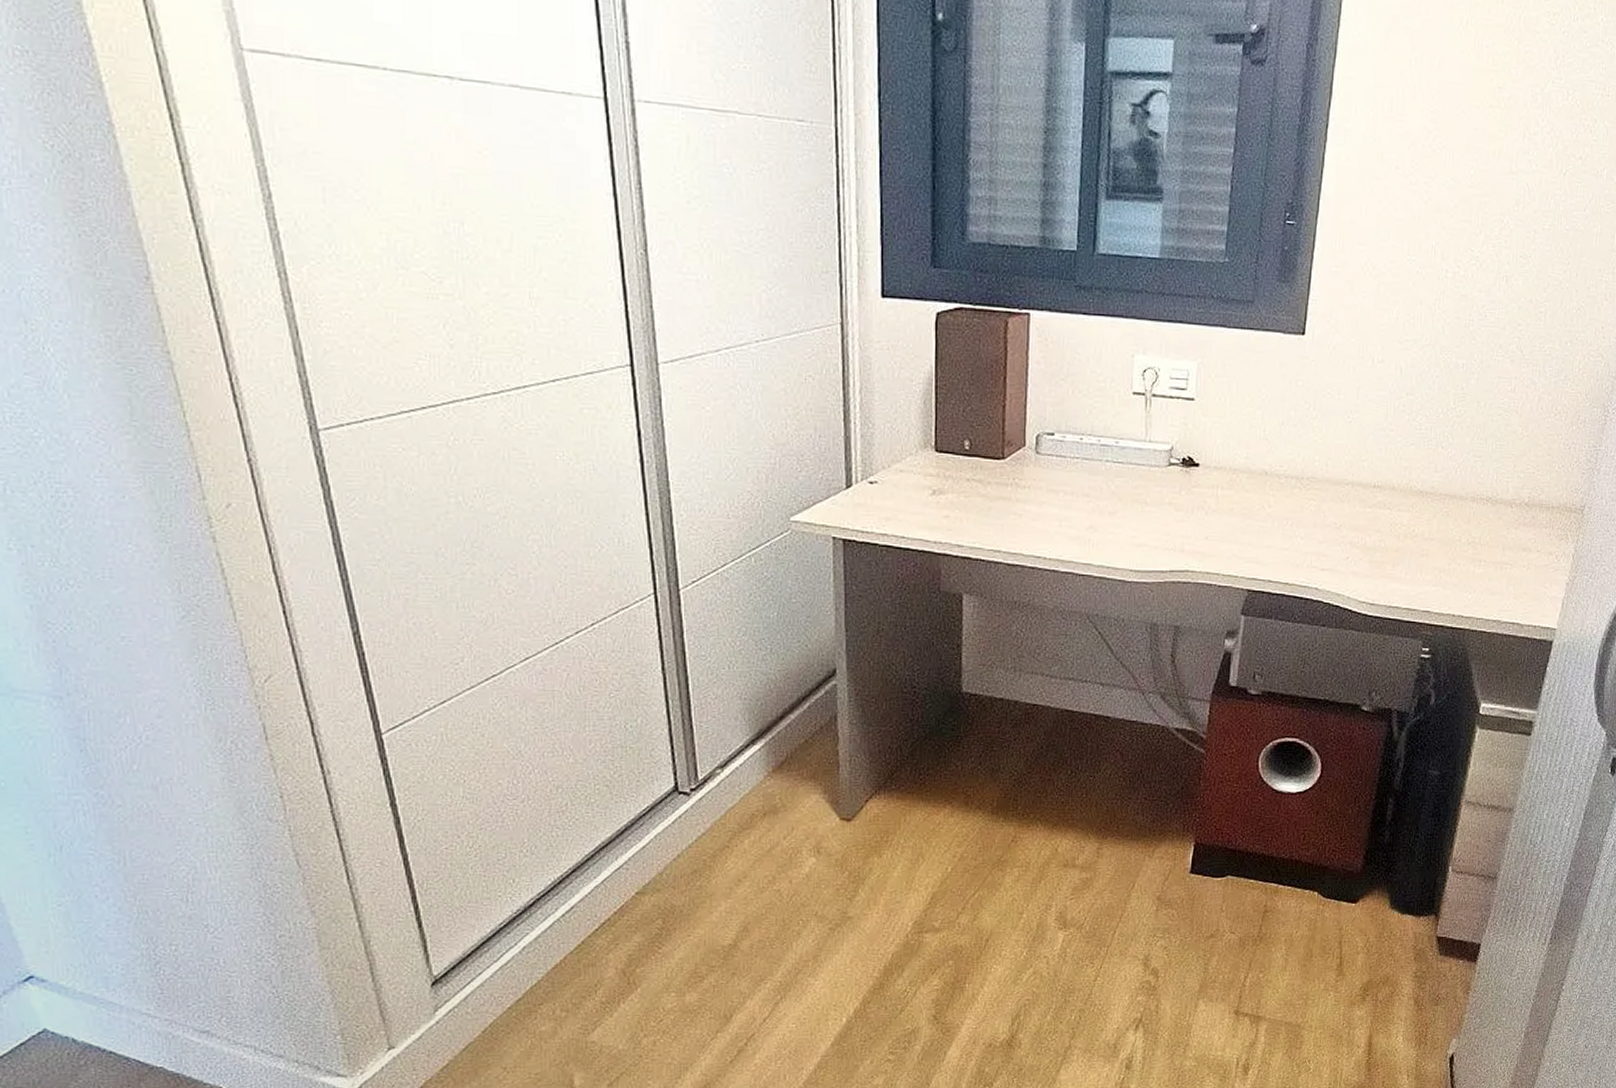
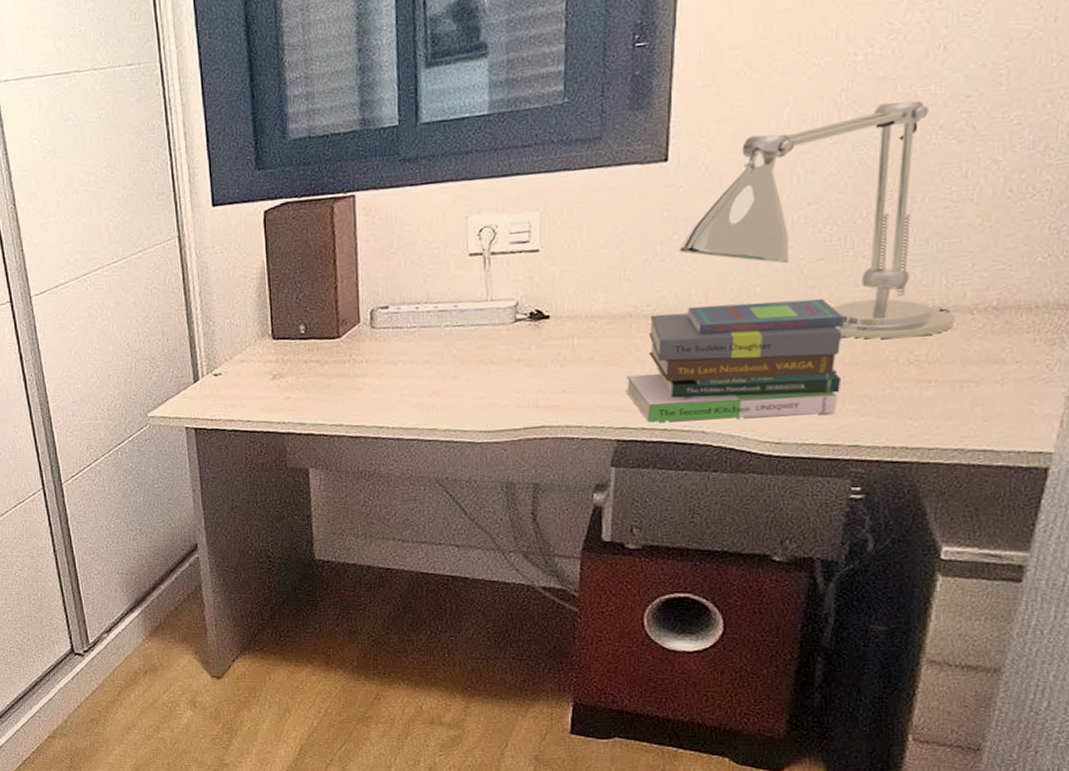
books: none [1258,472,1426,581] -> present [626,298,845,422]
desk lamp: none [1307,317,1501,522] -> present [678,100,956,339]

